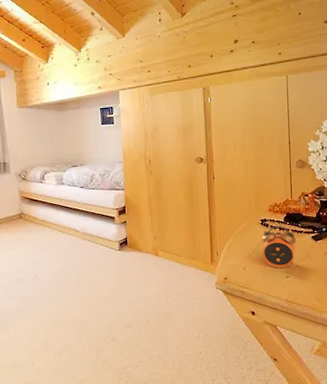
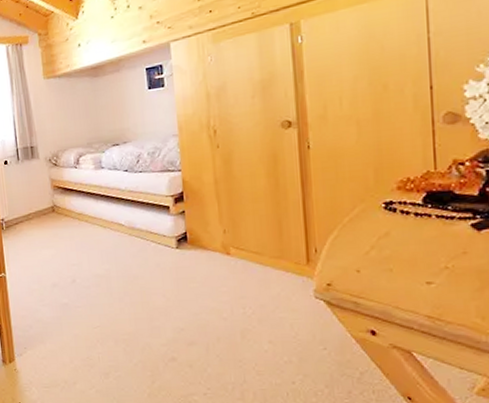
alarm clock: present [261,225,296,268] -> none [385,209,443,270]

